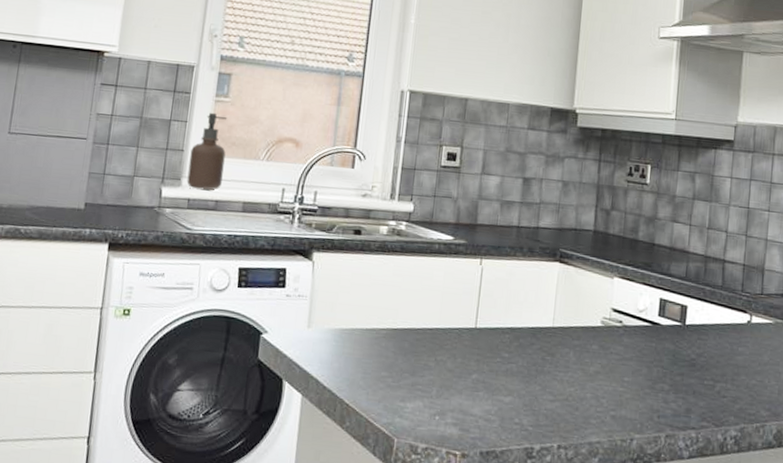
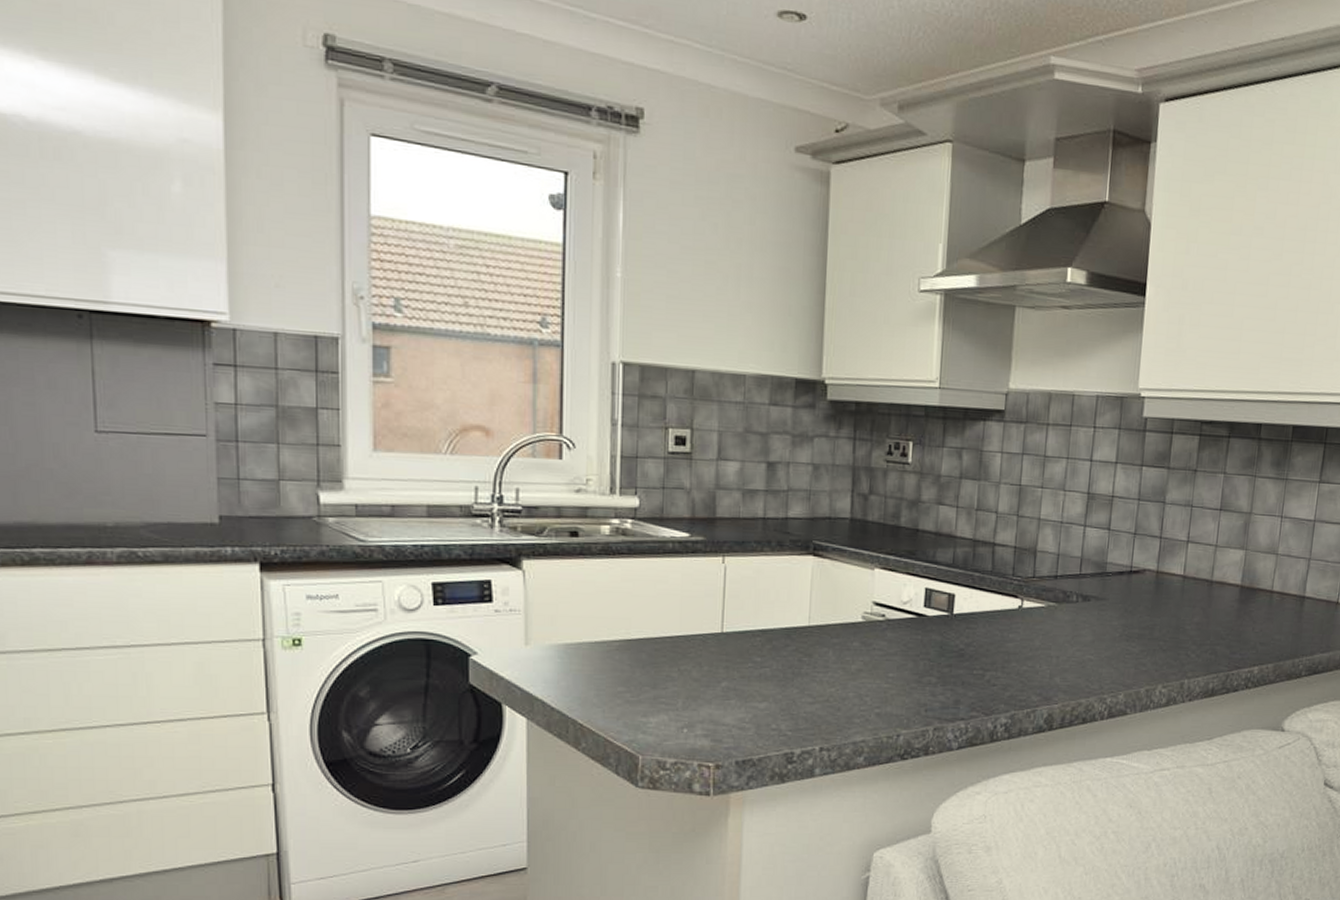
soap dispenser: present [187,112,228,191] -> none [350,396,396,494]

